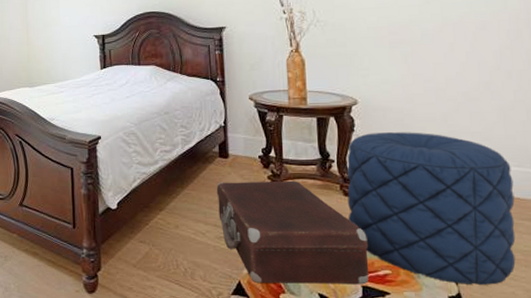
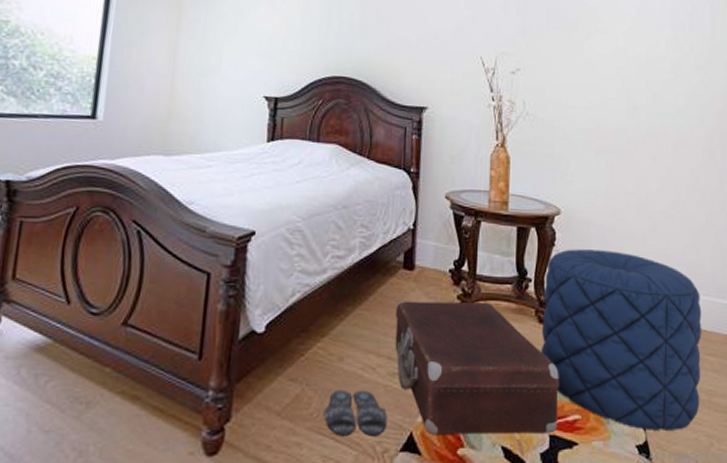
slippers: none [168,249,218,283] -> present [323,389,387,436]

